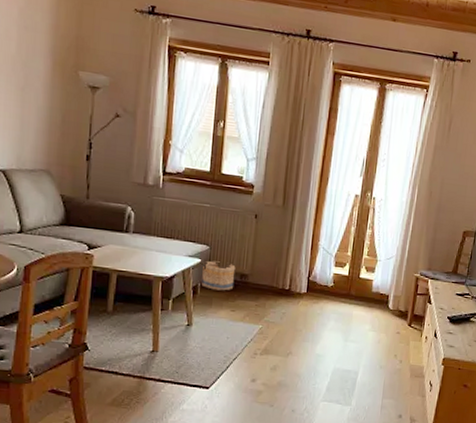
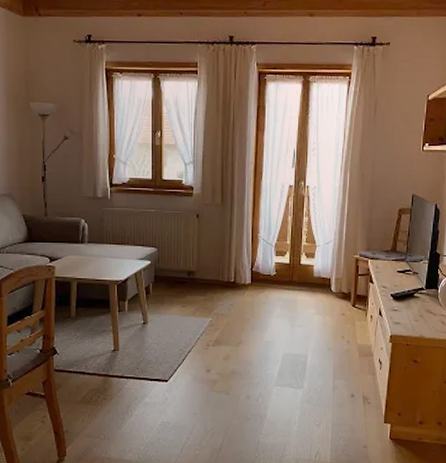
basket: present [201,261,236,291] -> none [153,261,183,289]

